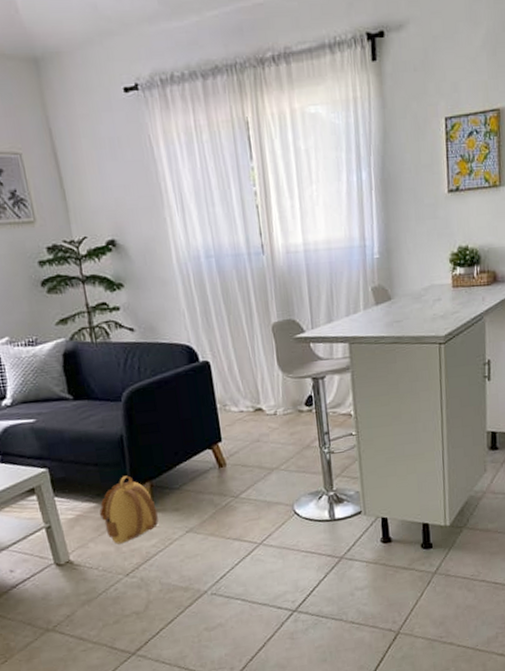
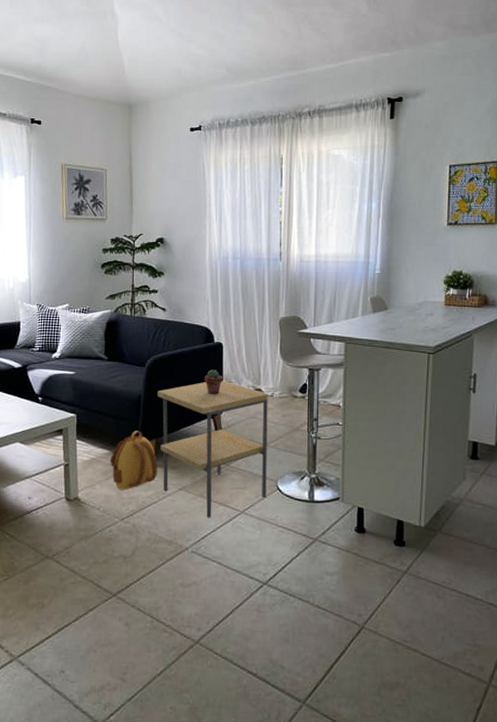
side table: none [141,404,284,557] -> present [157,380,268,518]
potted succulent: none [195,393,217,422] -> present [205,370,223,394]

